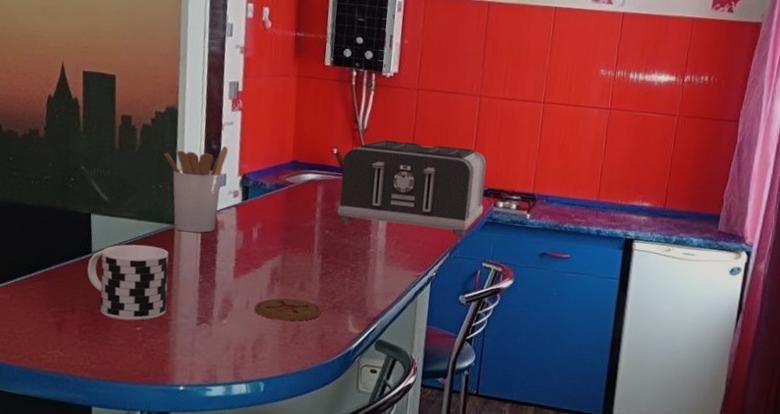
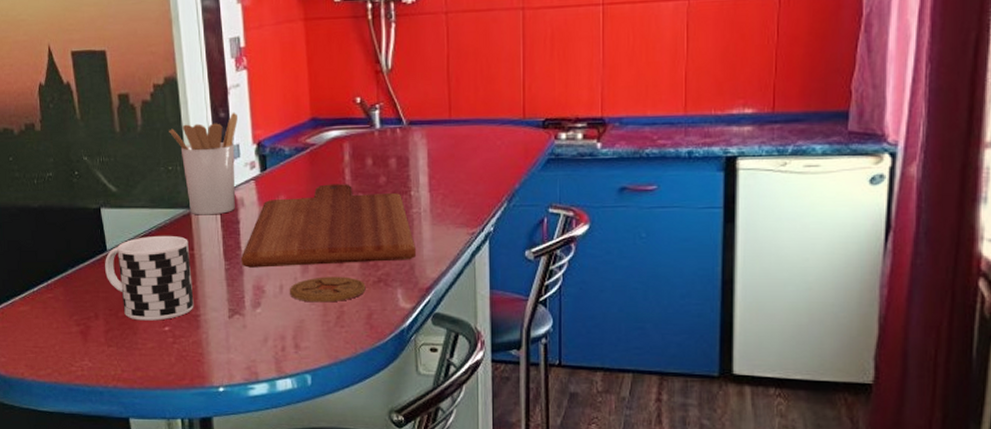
cutting board: none [215,219,369,293] -> present [241,184,416,268]
toaster: present [338,139,487,236] -> none [369,74,543,180]

